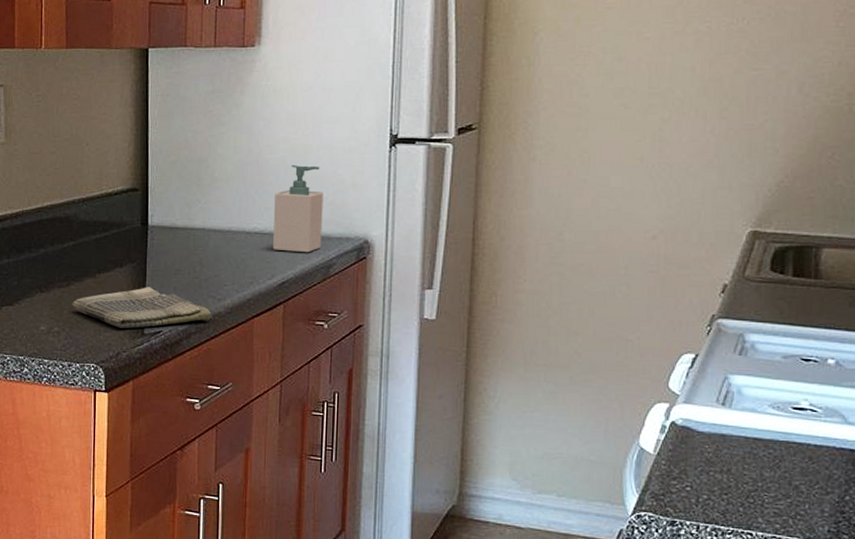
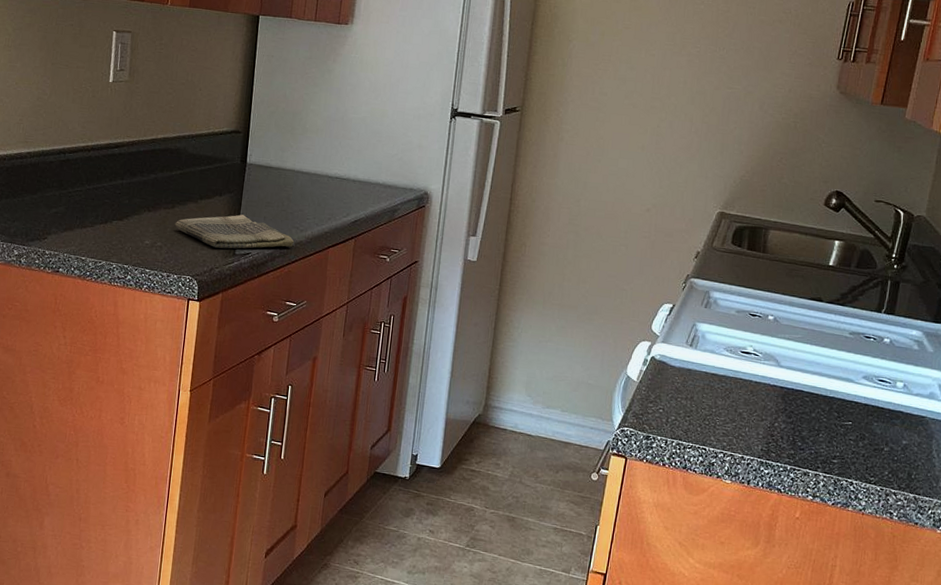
soap bottle: present [273,164,323,253] -> none [350,124,395,198]

